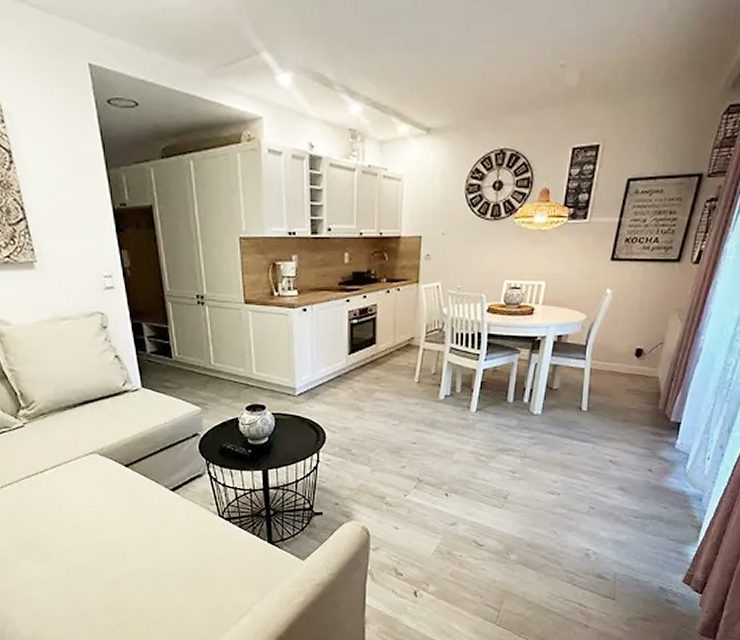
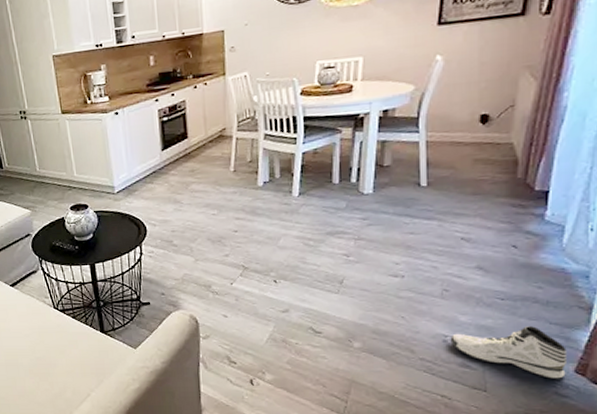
sneaker: none [591,542,679,588] -> present [450,326,567,379]

